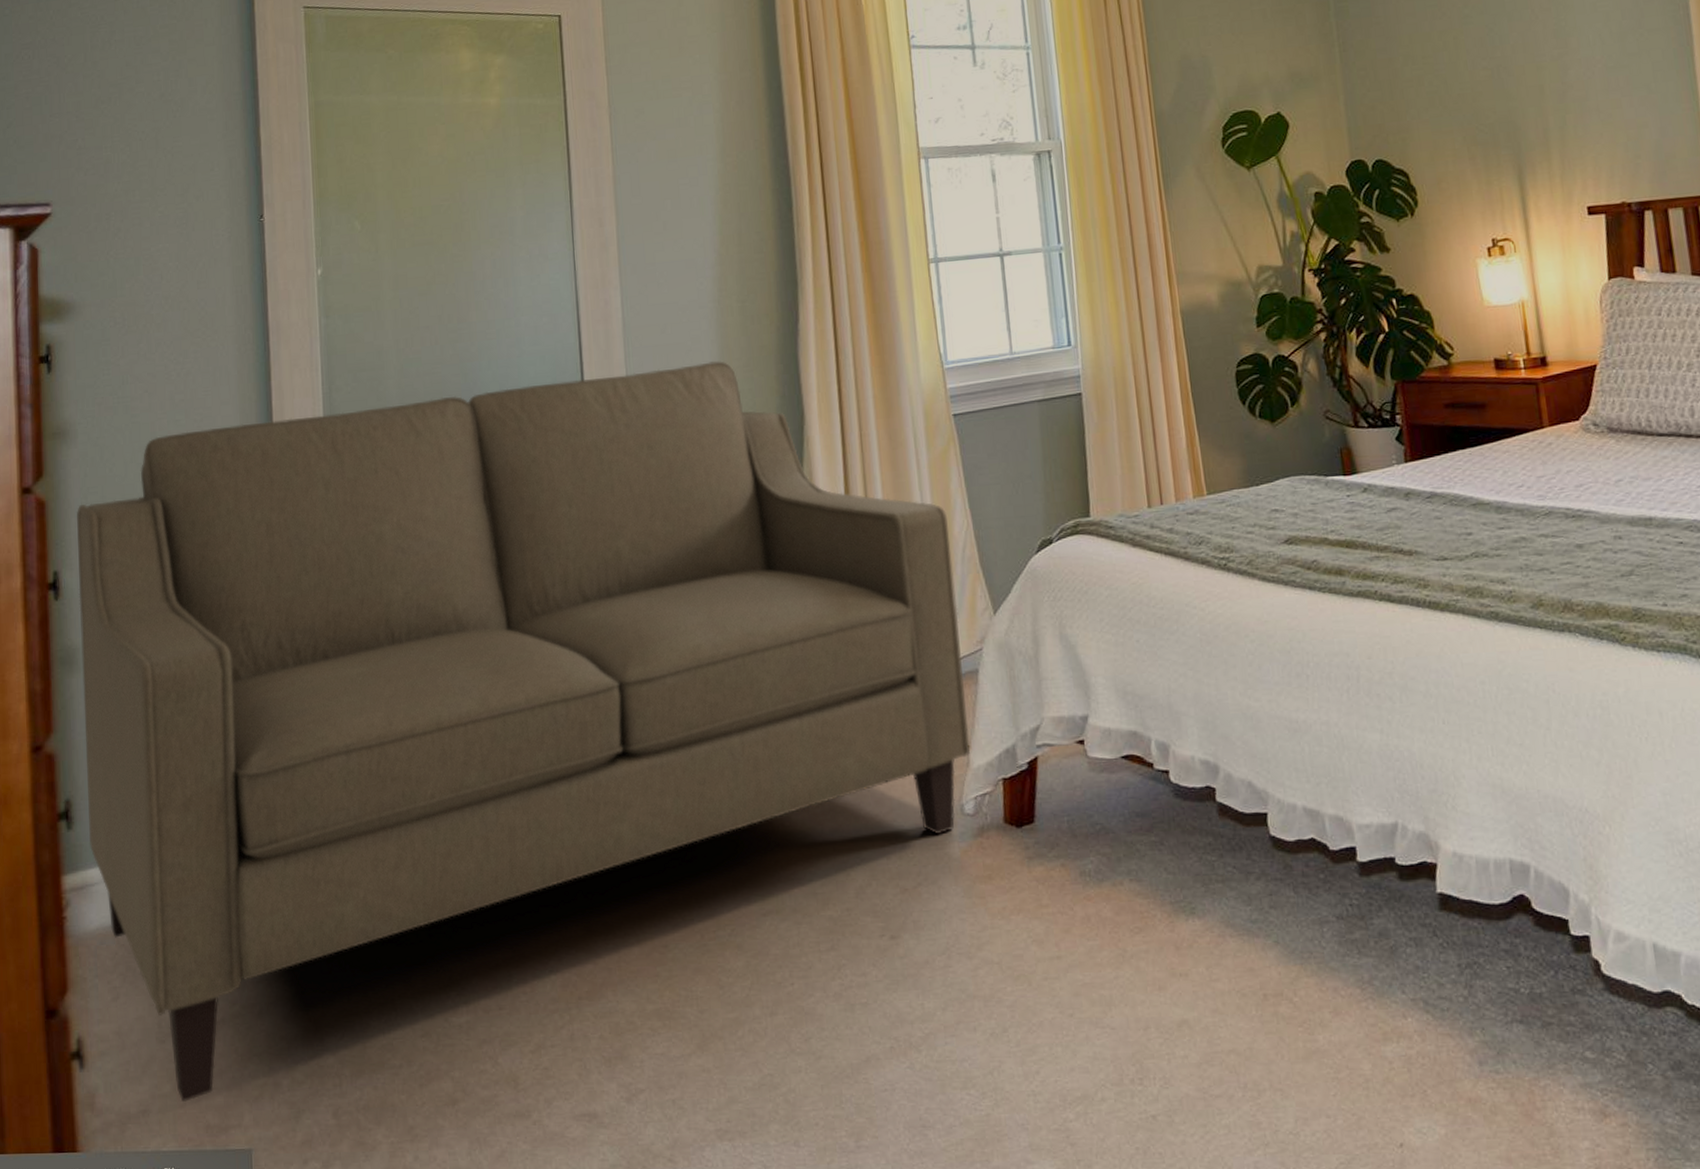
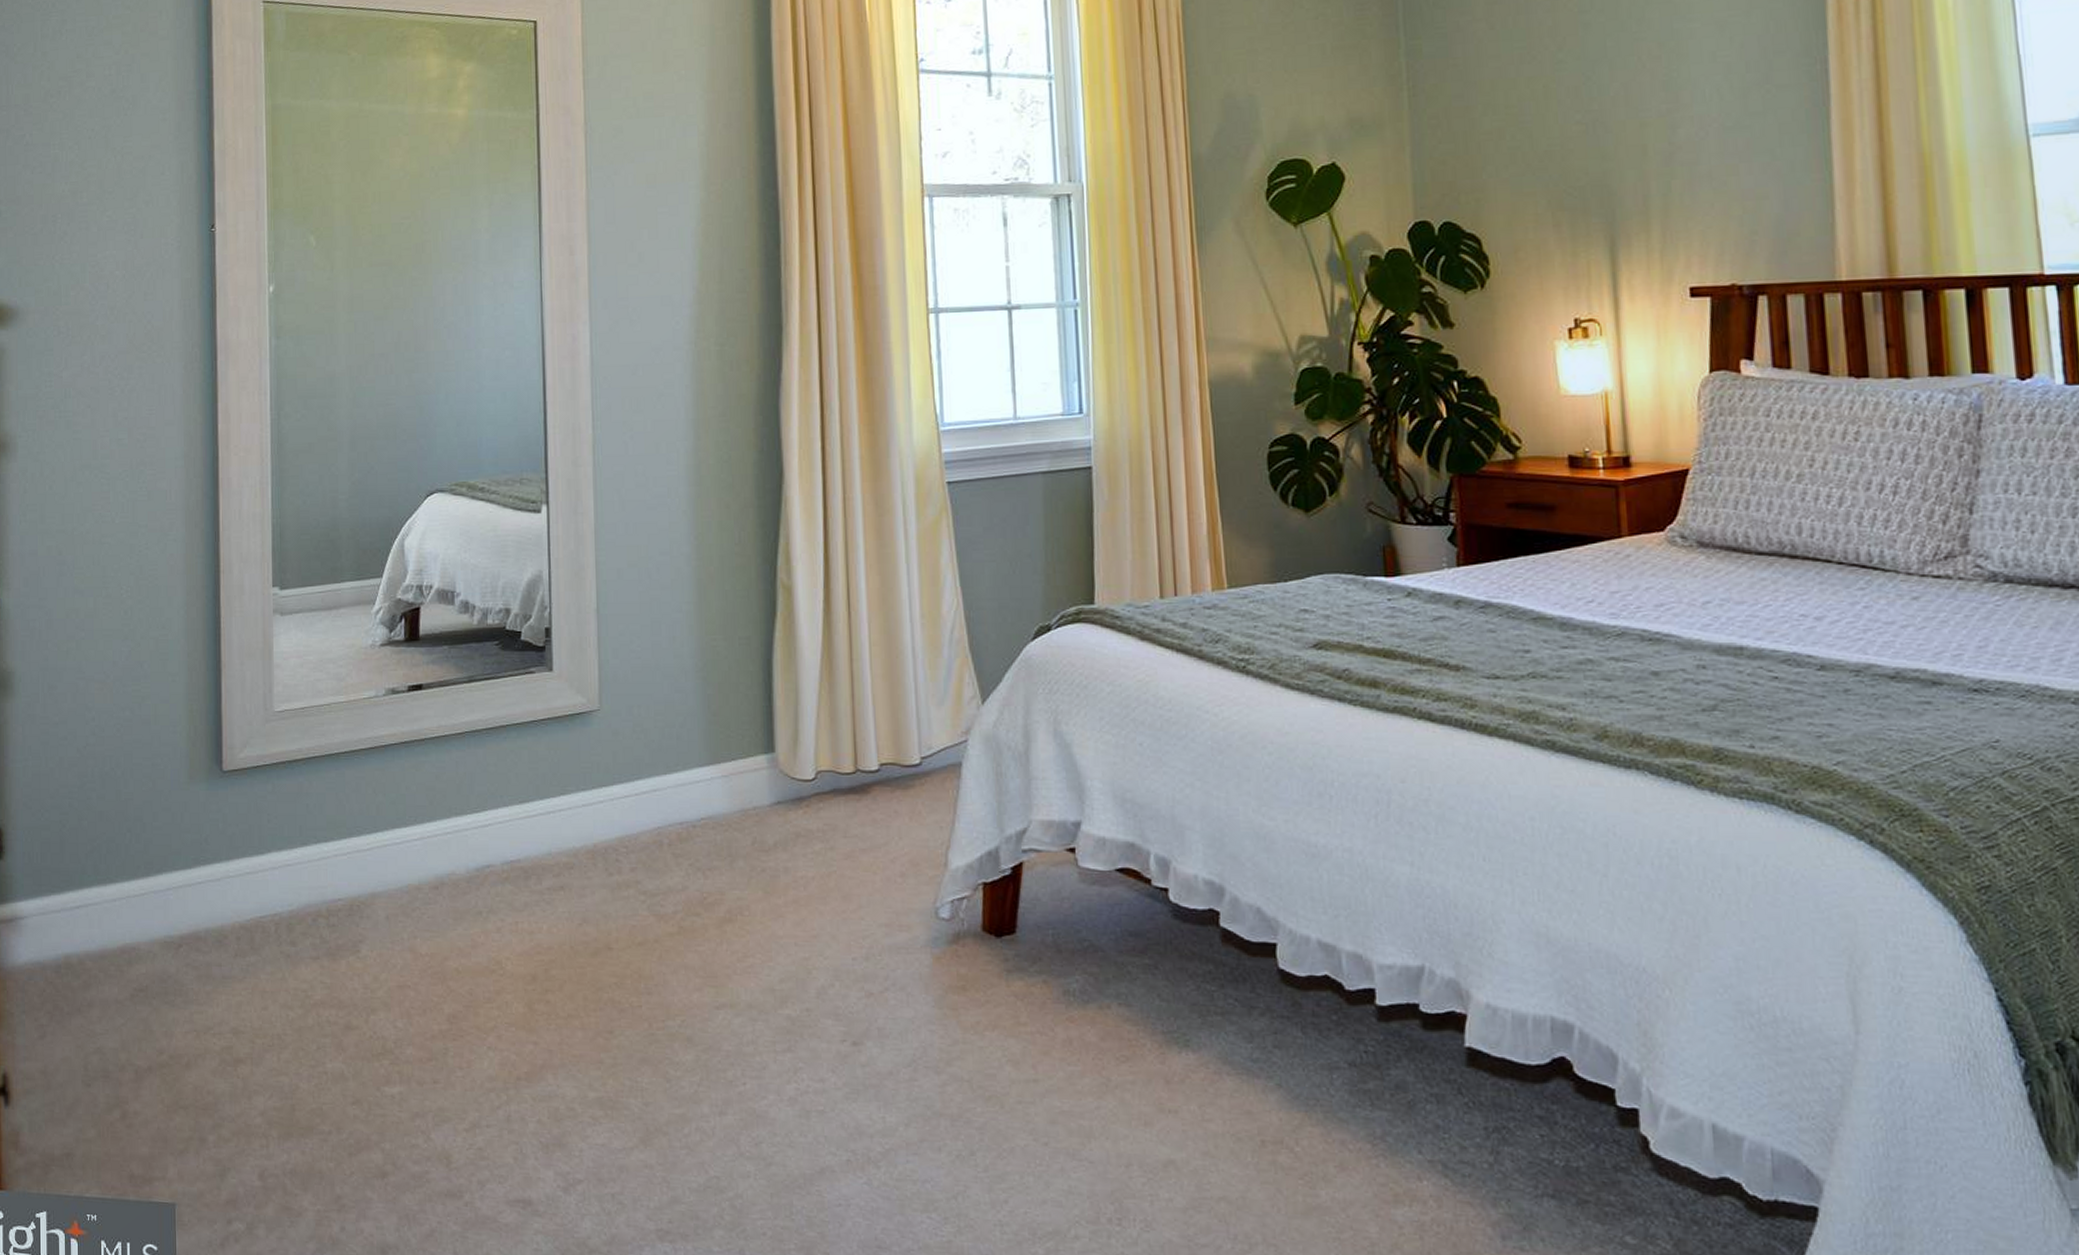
sofa: present [77,361,971,1102] -> none [15,408,949,1149]

